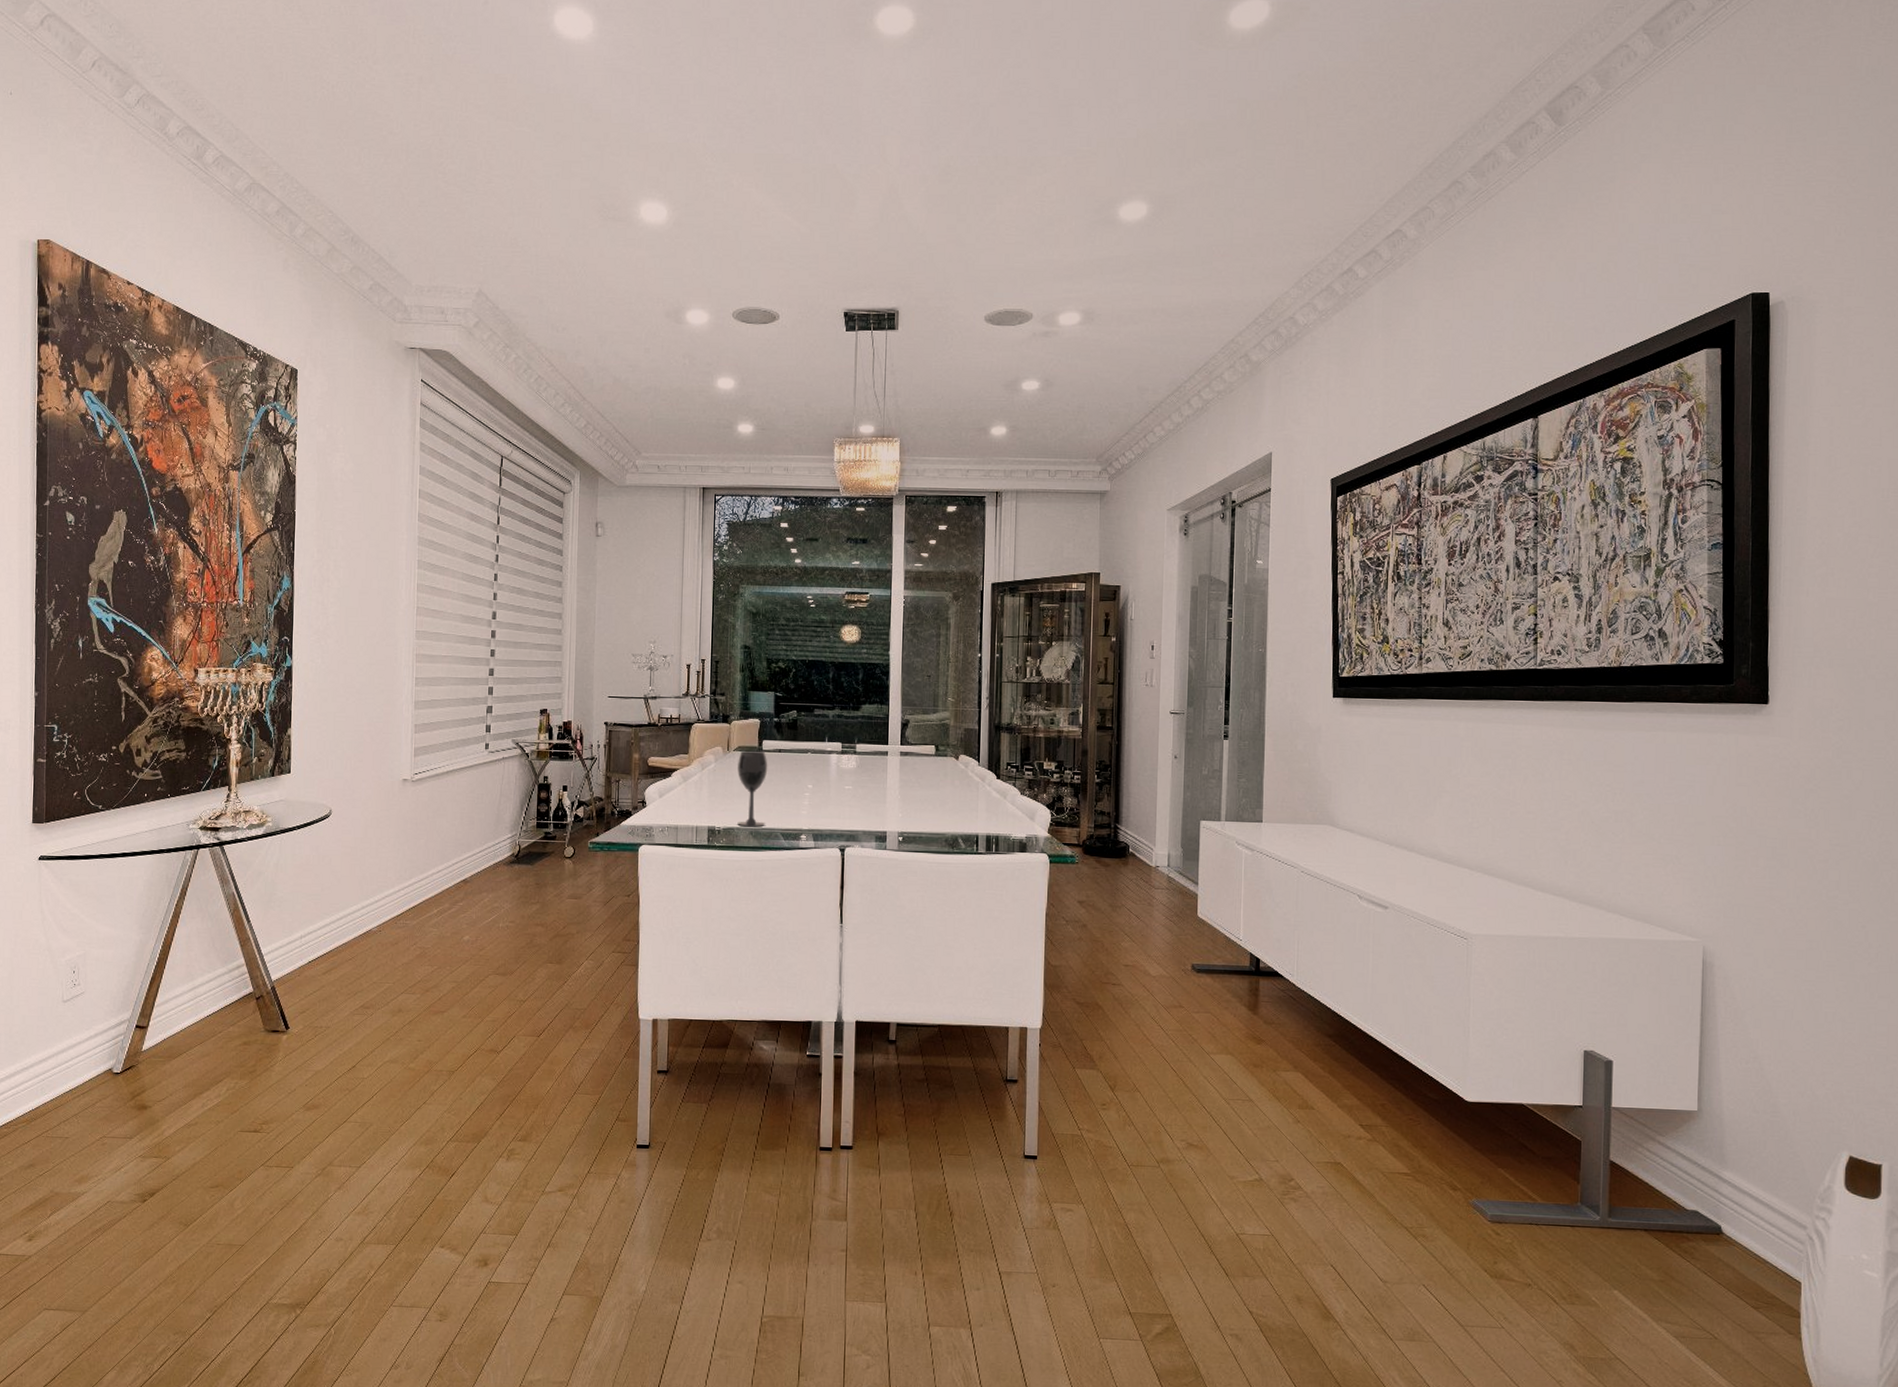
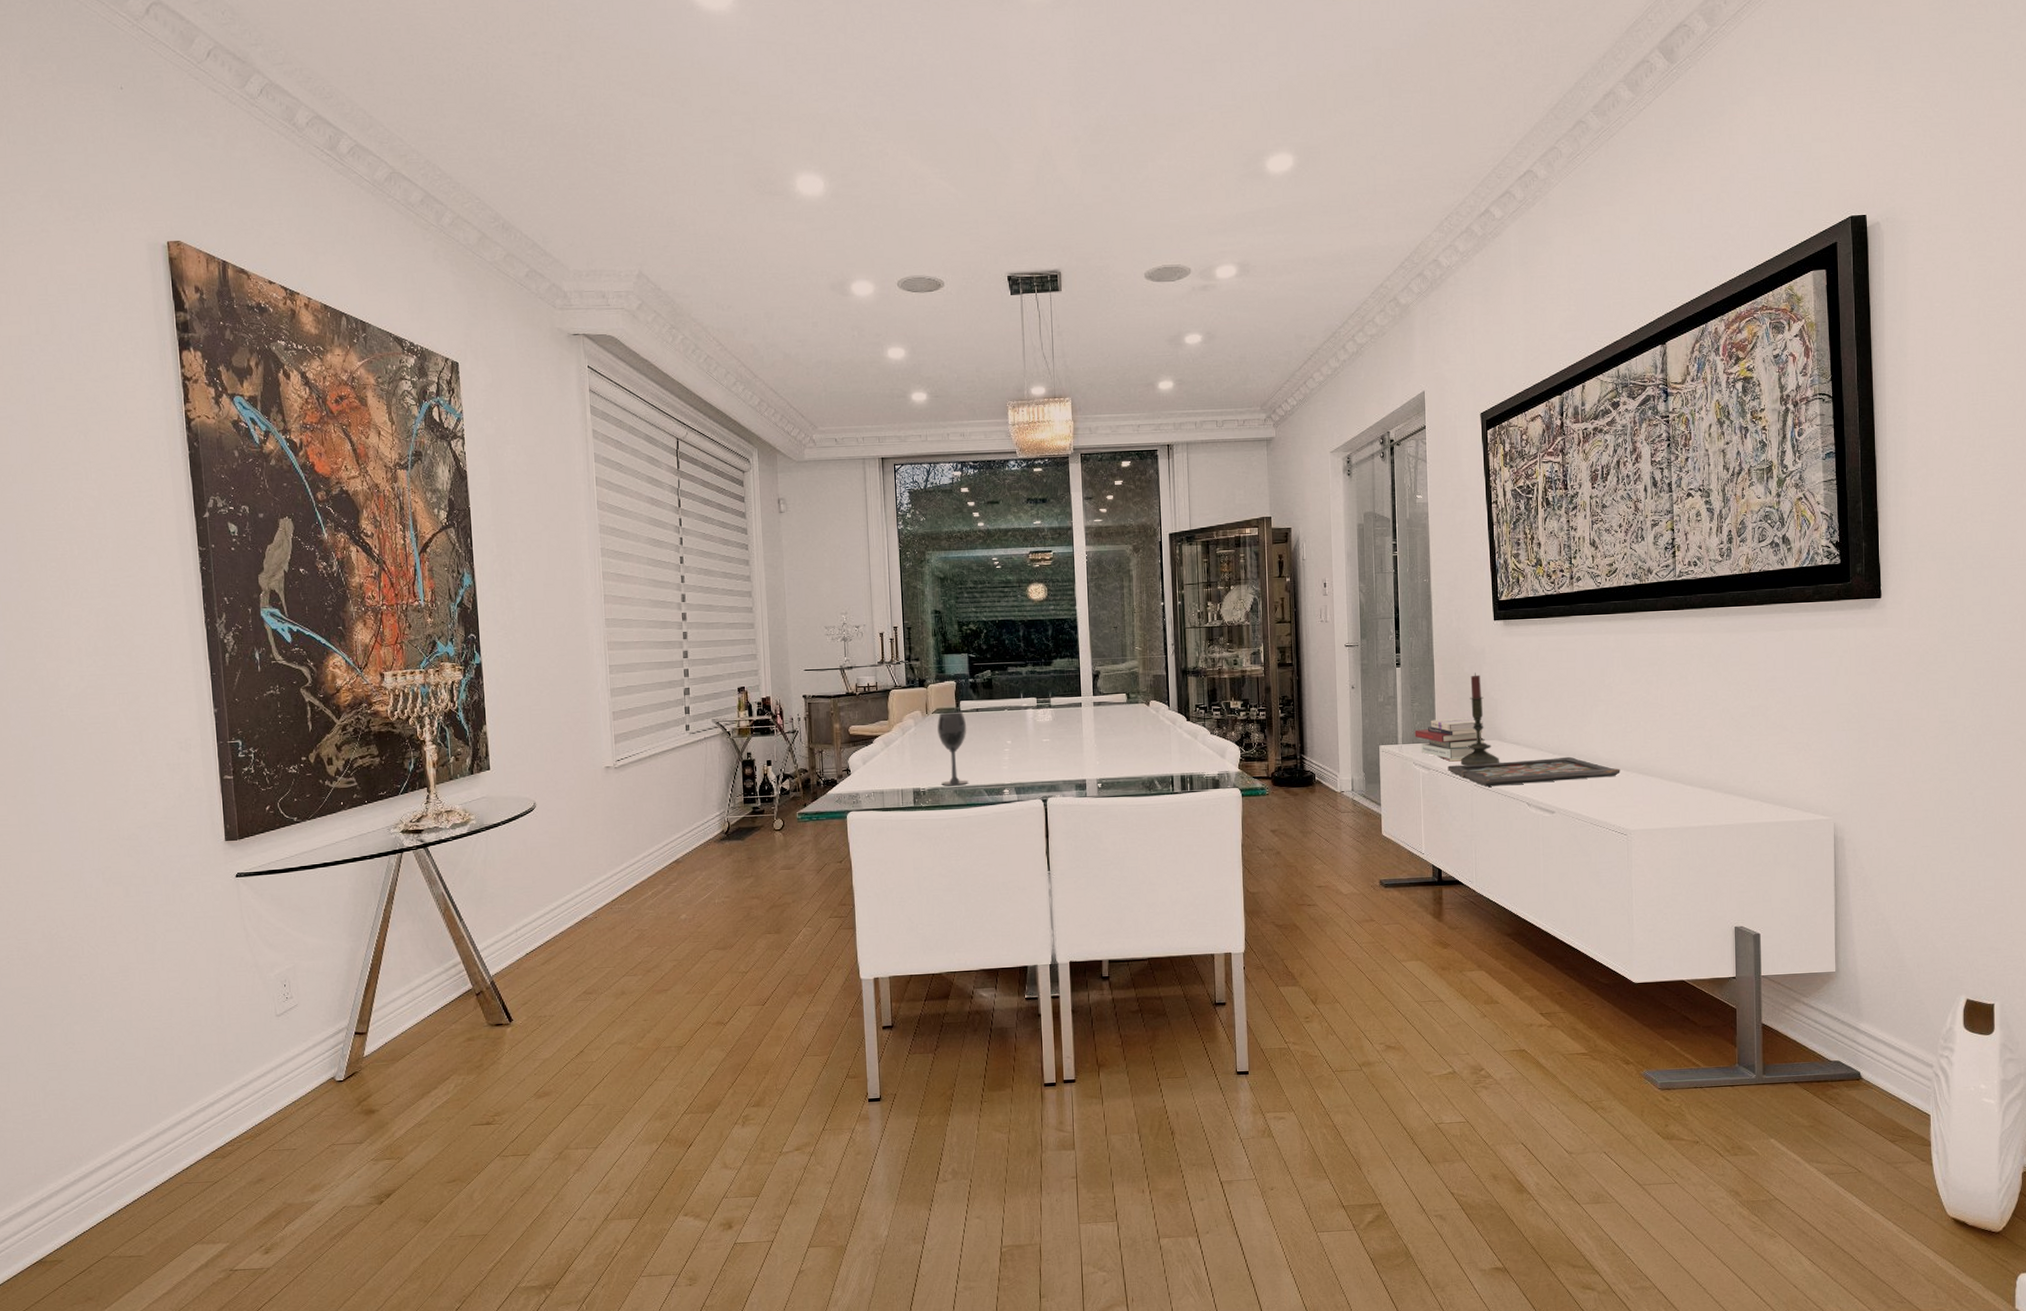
books: none [1239,798,1318,845] -> present [1414,717,1487,762]
decorative tray: none [1273,848,1464,875] -> present [1448,756,1620,787]
candle: none [1287,751,1330,851] -> present [1460,672,1499,766]

